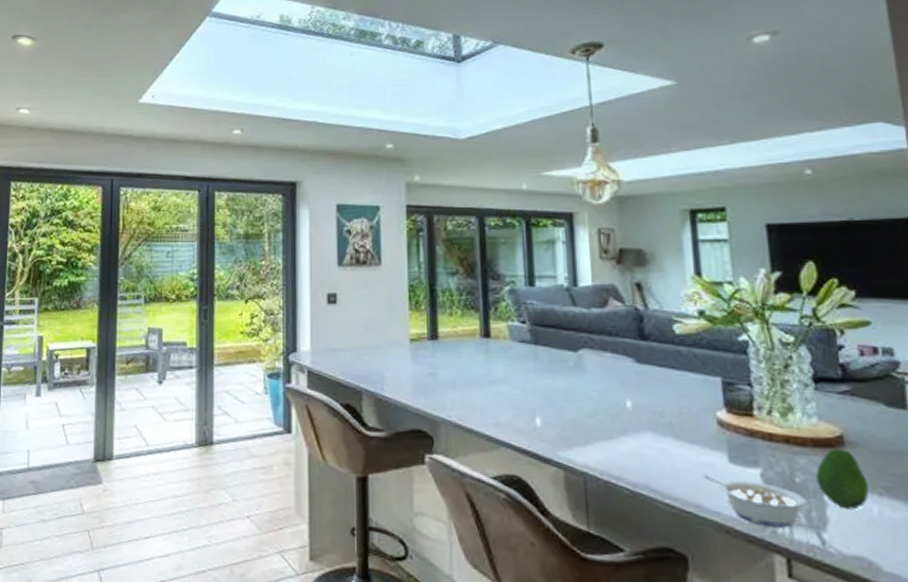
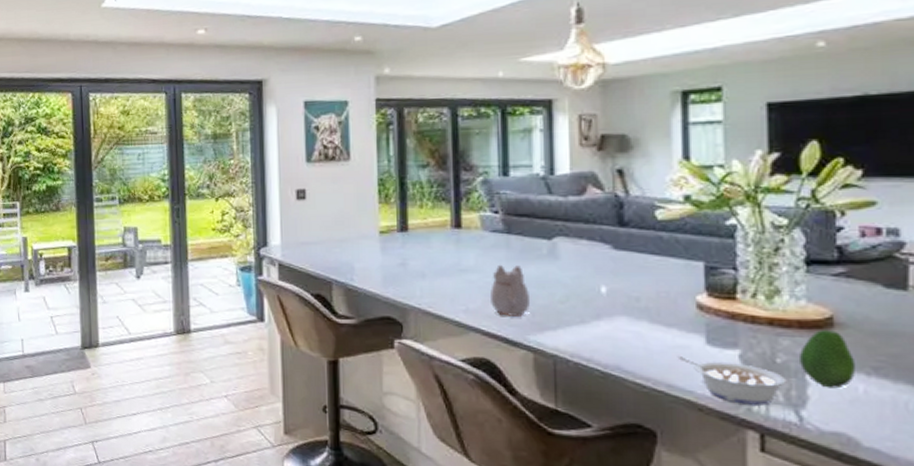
teapot: none [519,375,560,431] -> present [489,264,531,316]

